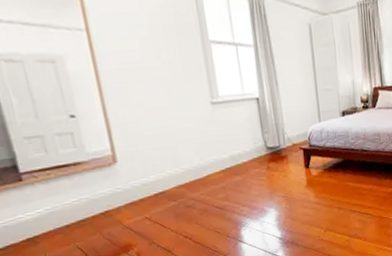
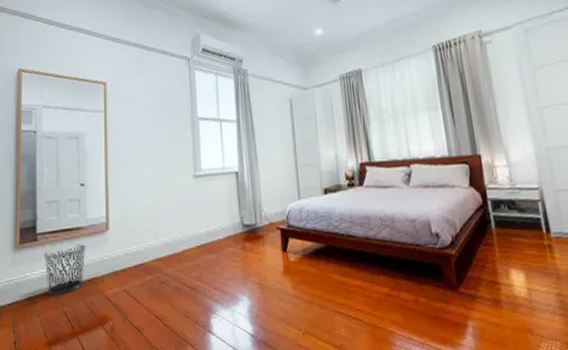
waste bin: none [35,179,96,234] -> present [43,244,86,296]

